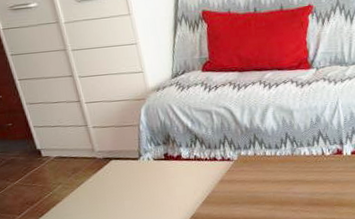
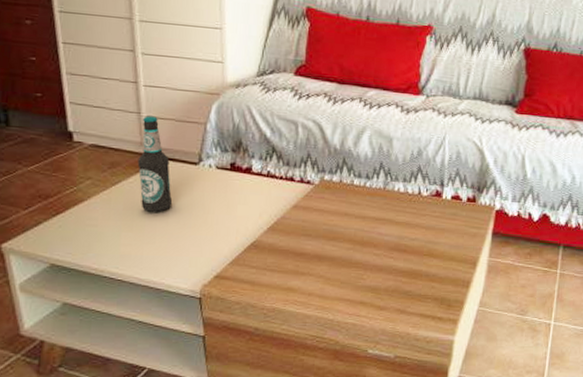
bottle: none [90,126,126,203] -> present [137,116,173,212]

